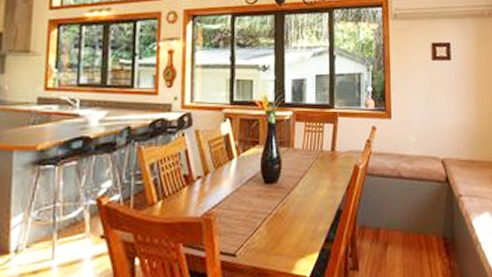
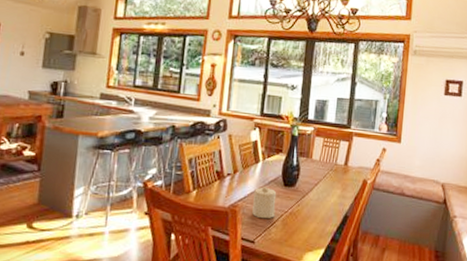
candle: none [230,185,257,226] -> present [252,185,277,219]

